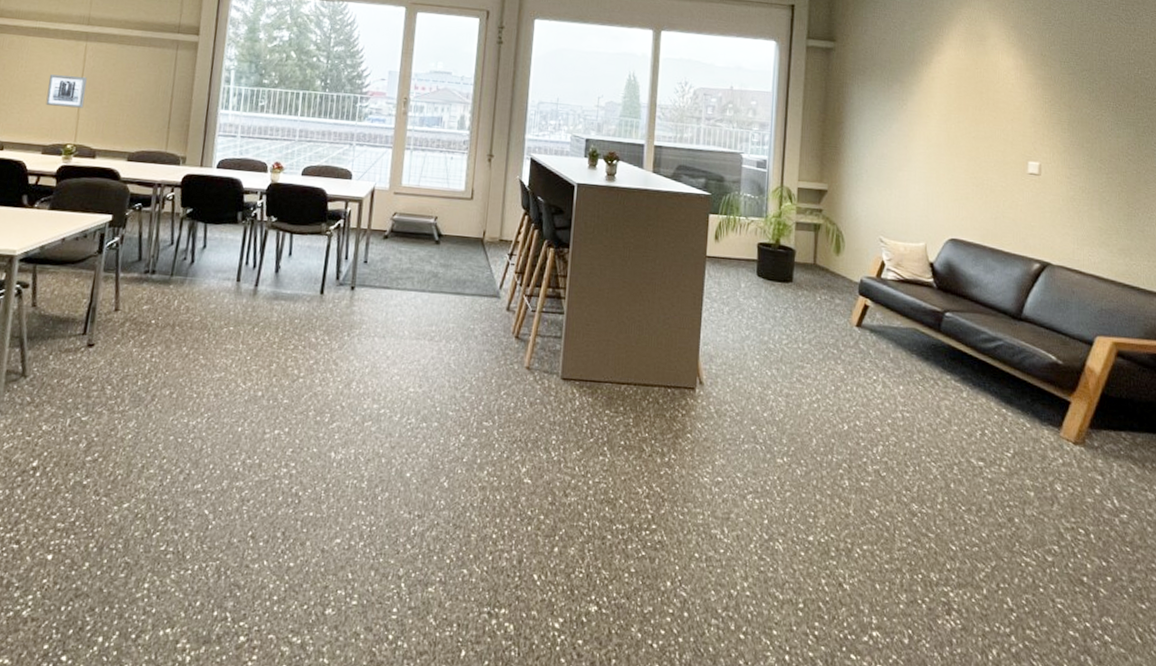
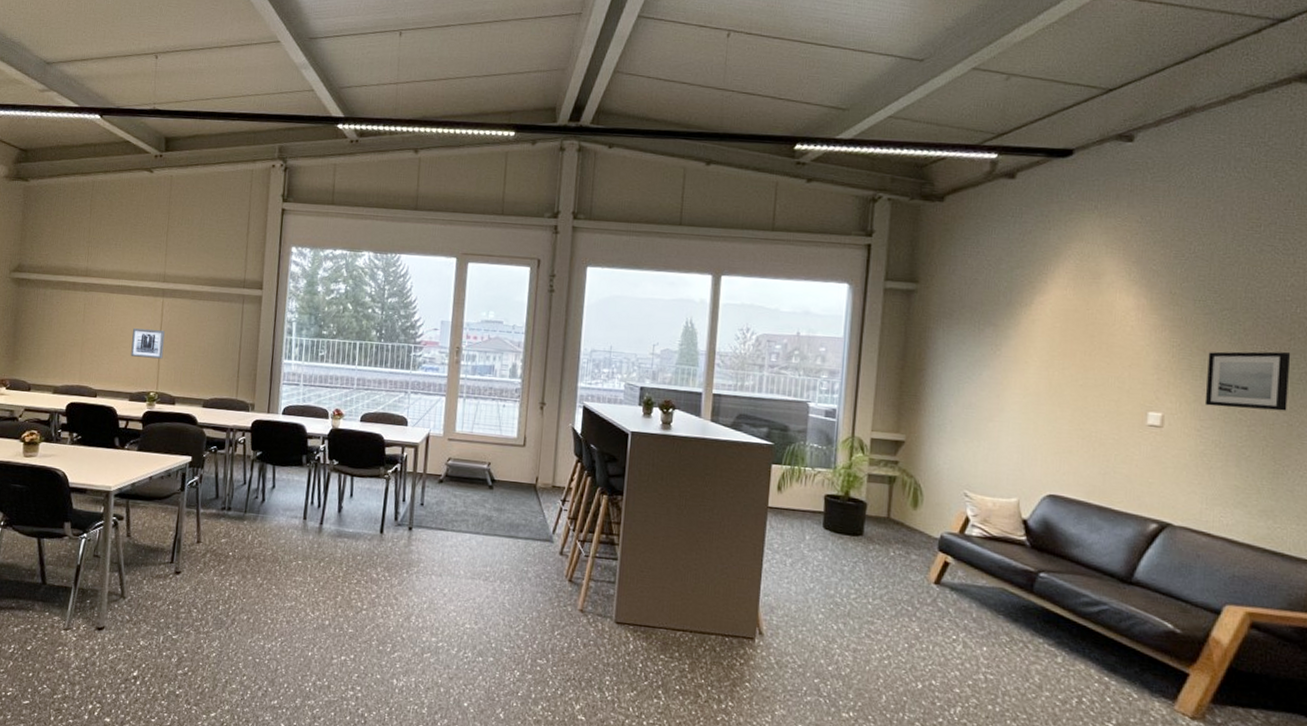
wall art: none [1072,107,1136,160] -> present [1204,351,1291,411]

